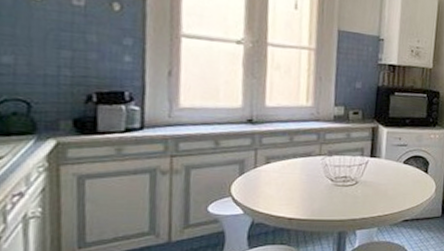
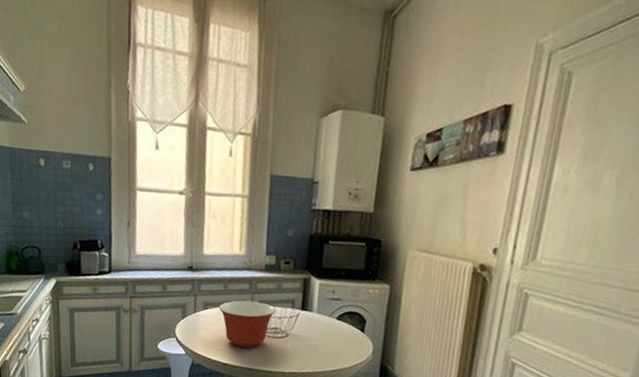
mixing bowl: none [284,151,346,199] -> present [219,300,276,348]

